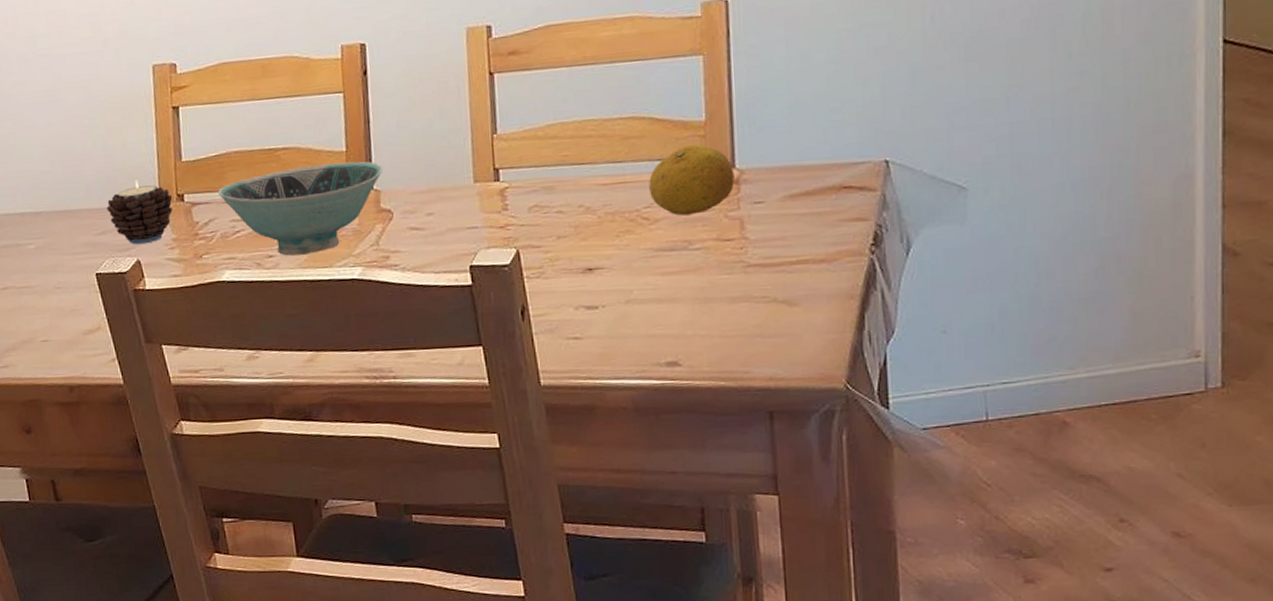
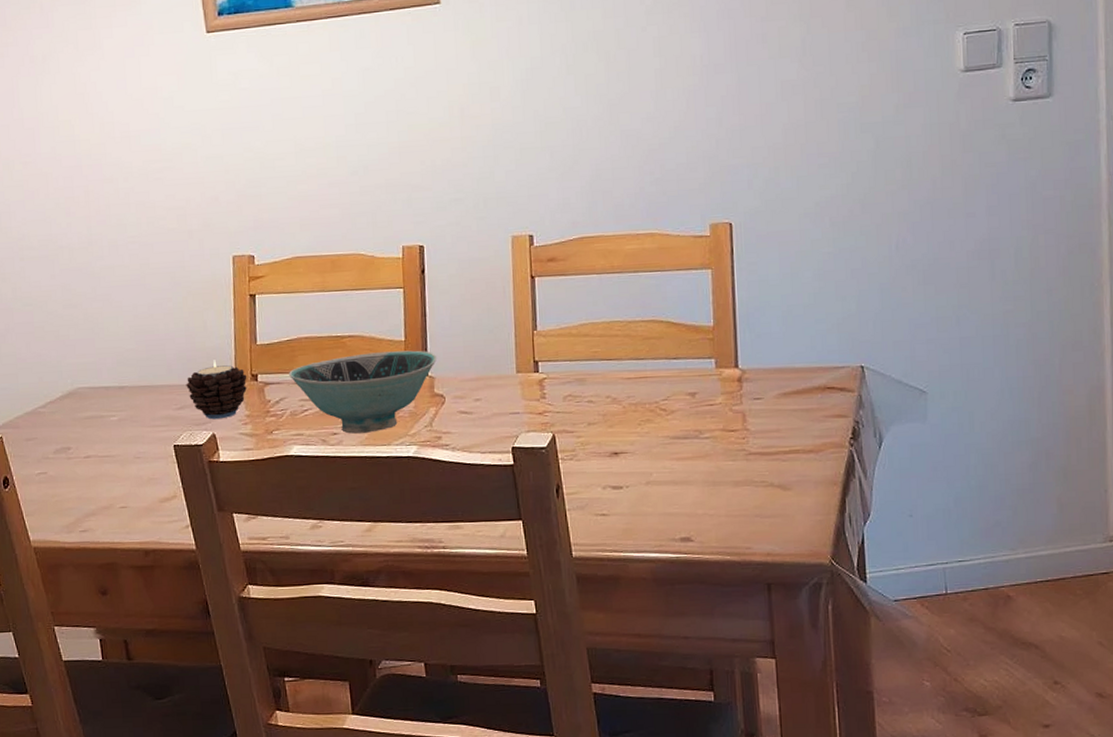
fruit: present [649,144,735,216] -> none [666,346,738,408]

